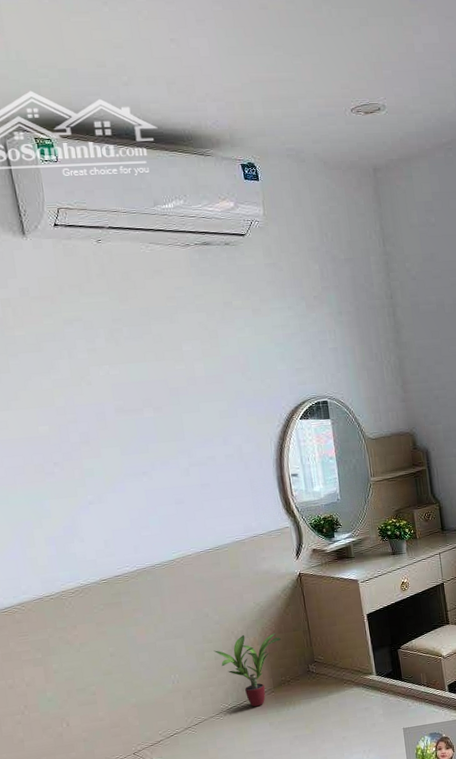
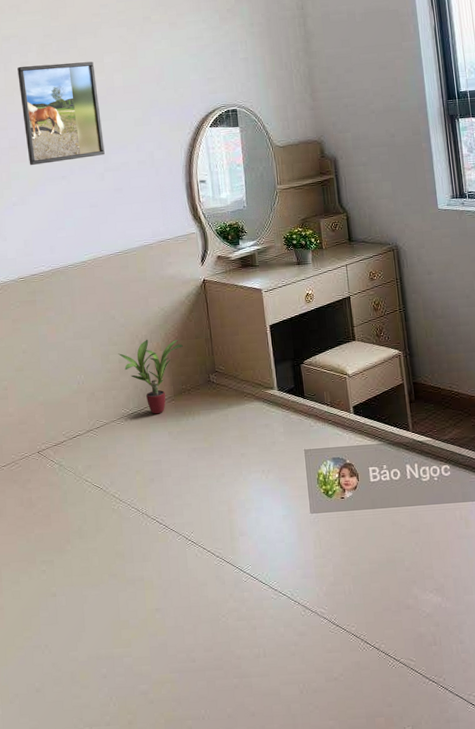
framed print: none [84,349,189,461] -> present [17,61,105,165]

